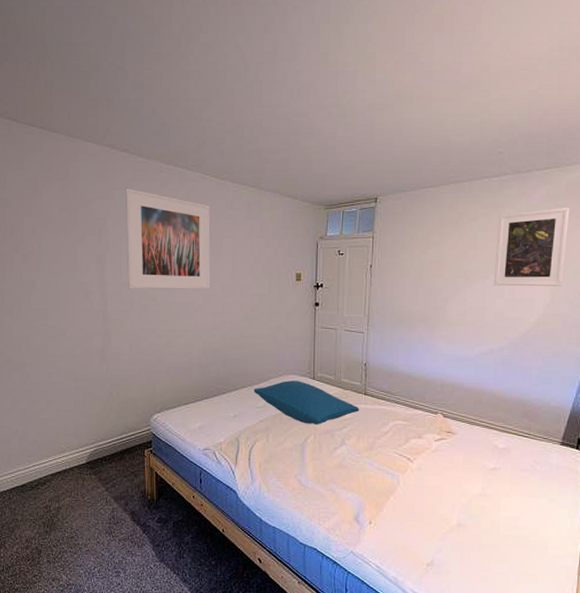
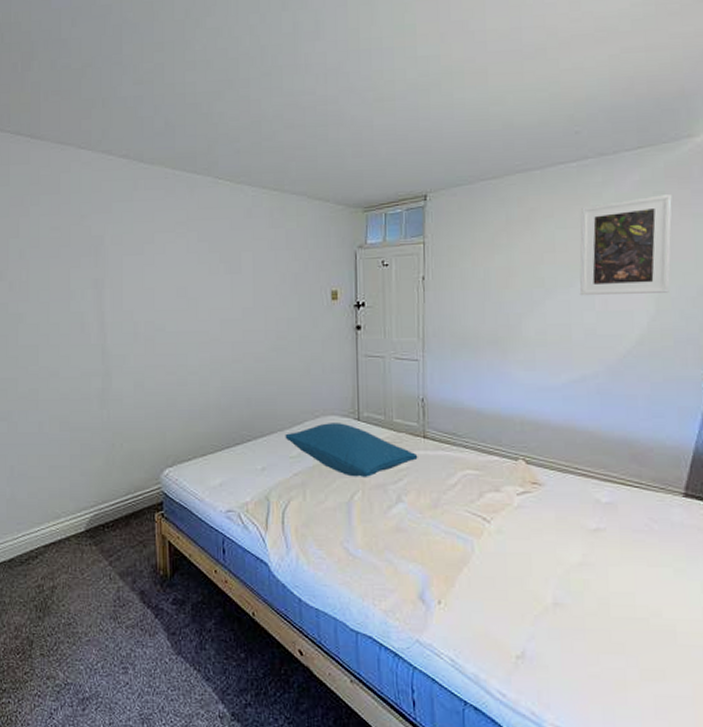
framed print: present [125,188,211,290] -> none [125,199,228,318]

